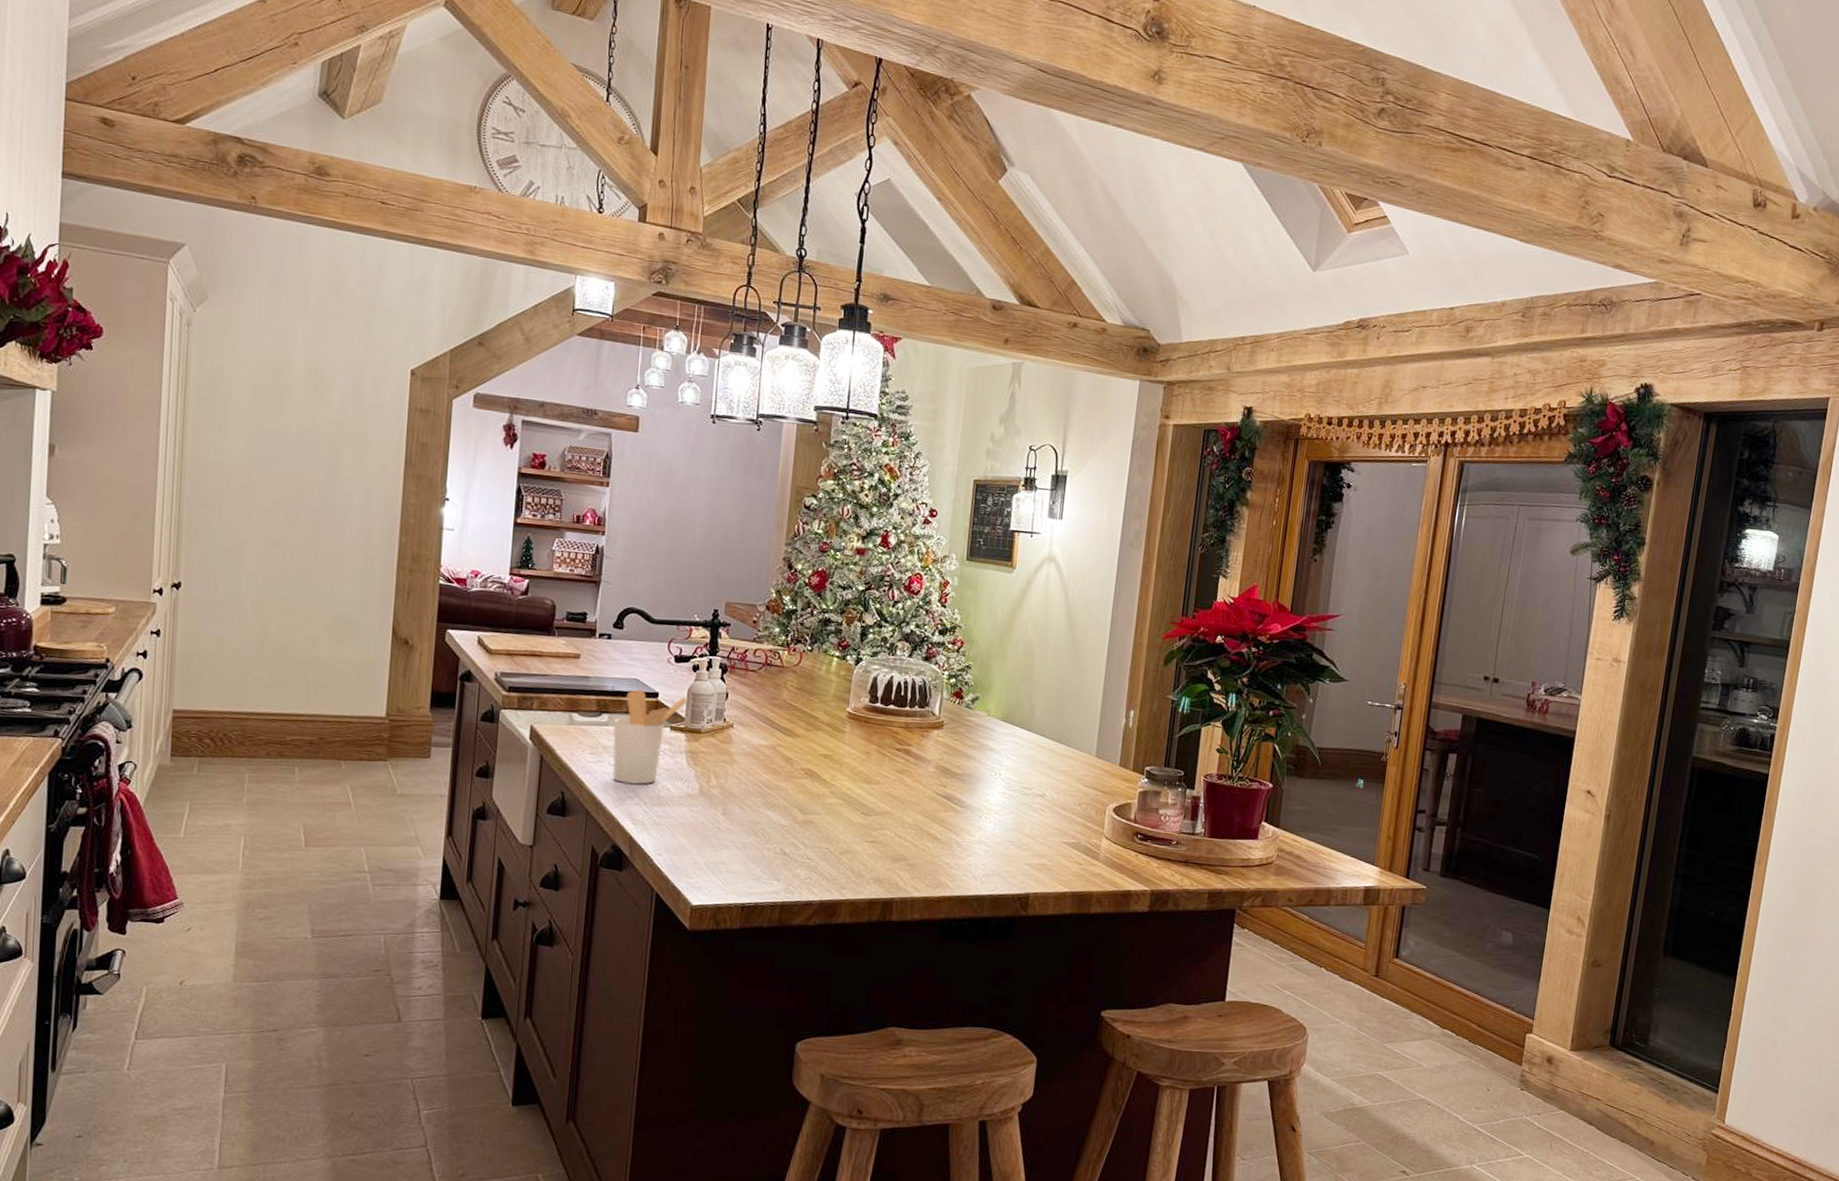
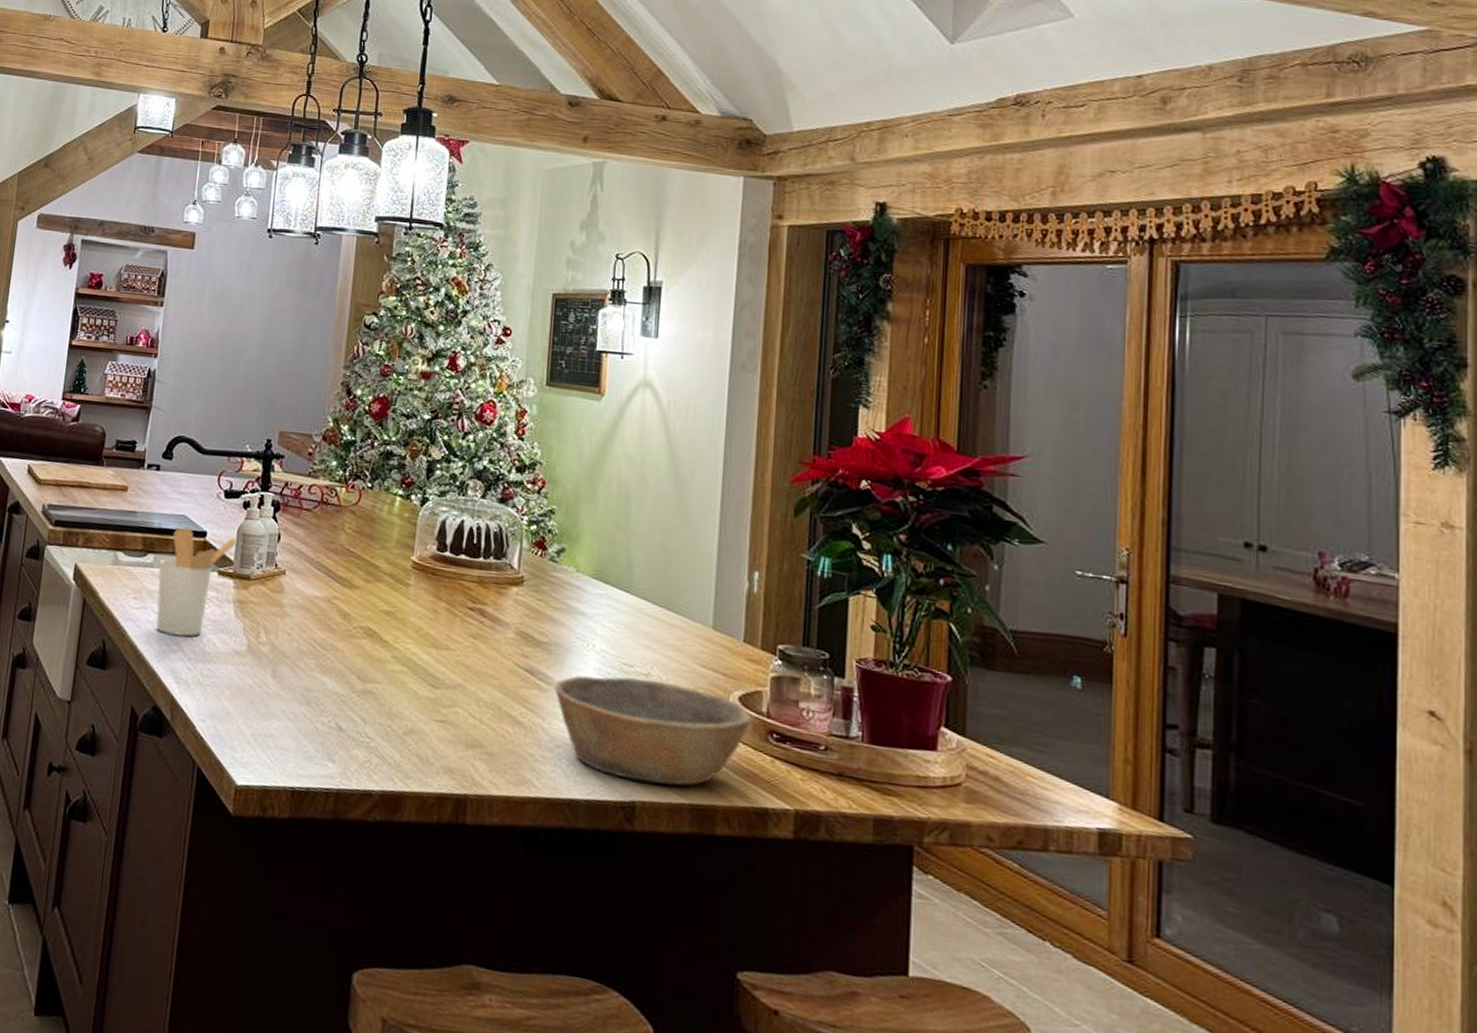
bowl: none [966,798,1122,879] -> present [554,675,752,787]

